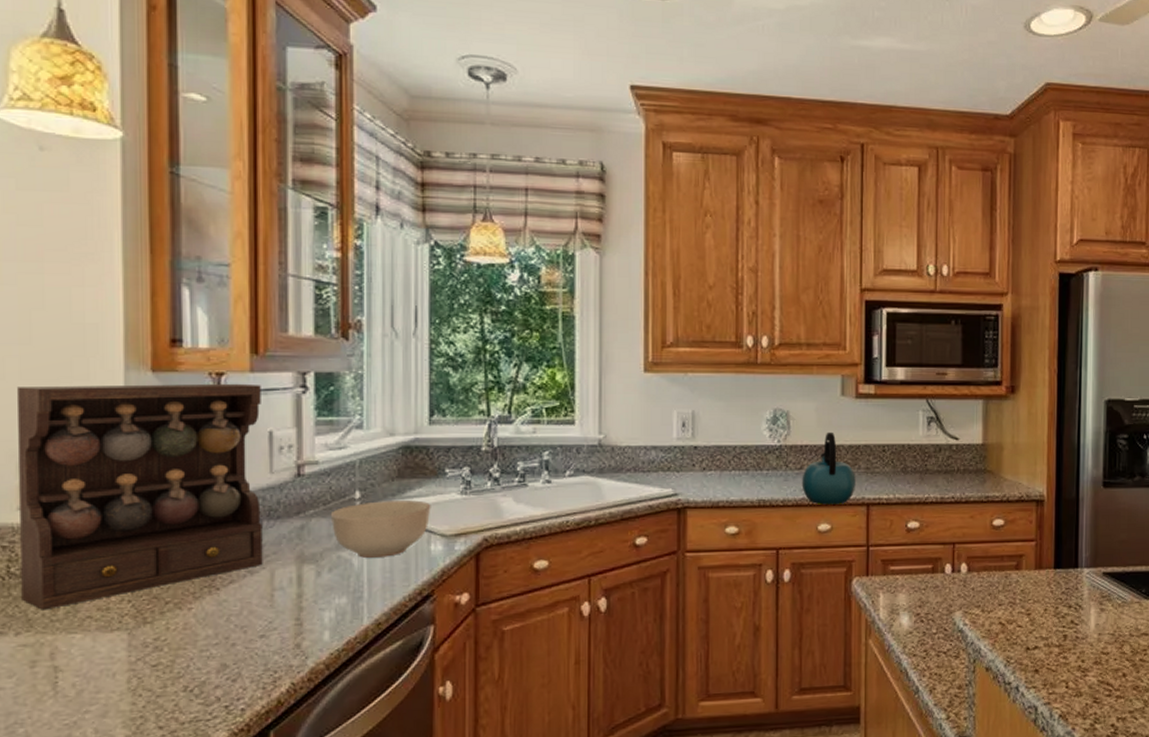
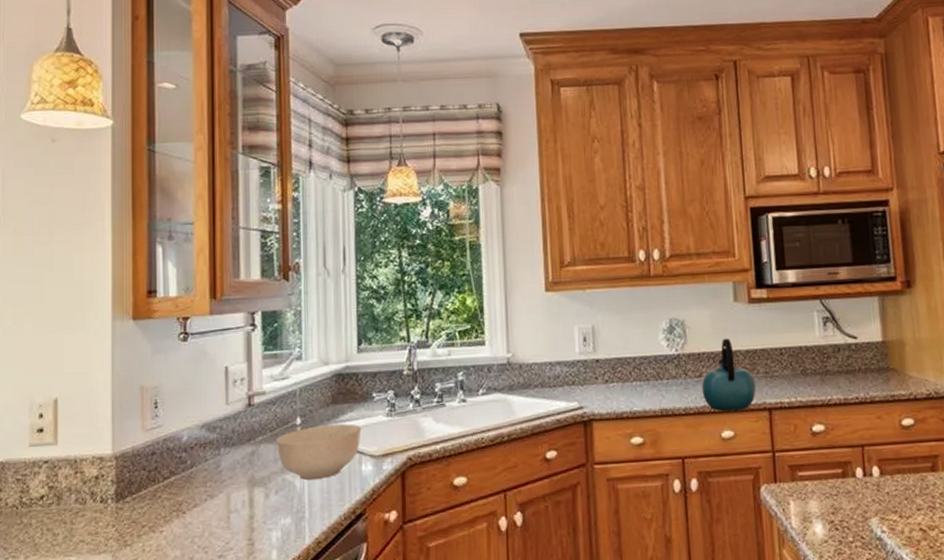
spice rack: present [18,383,263,610] -> none [30,325,221,536]

